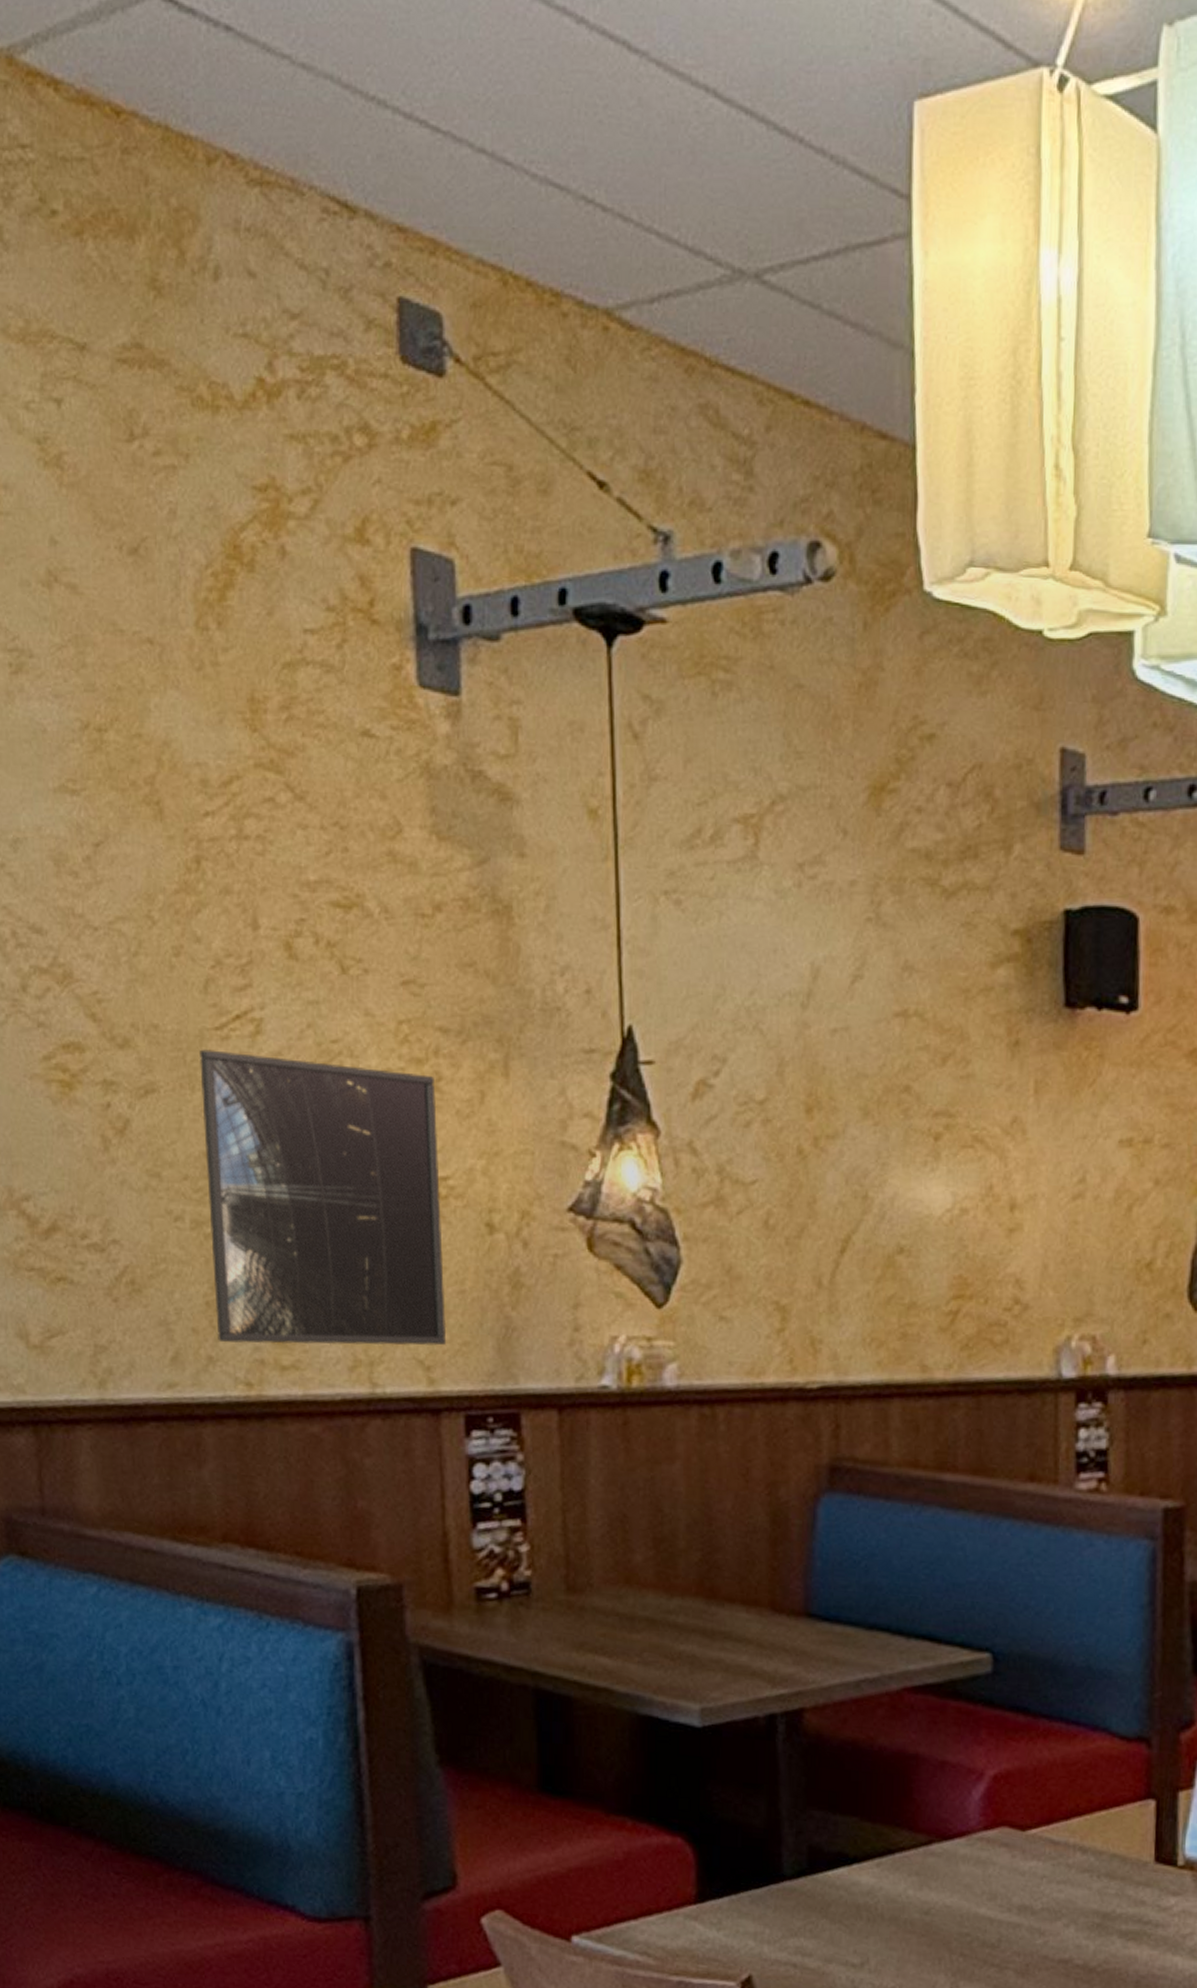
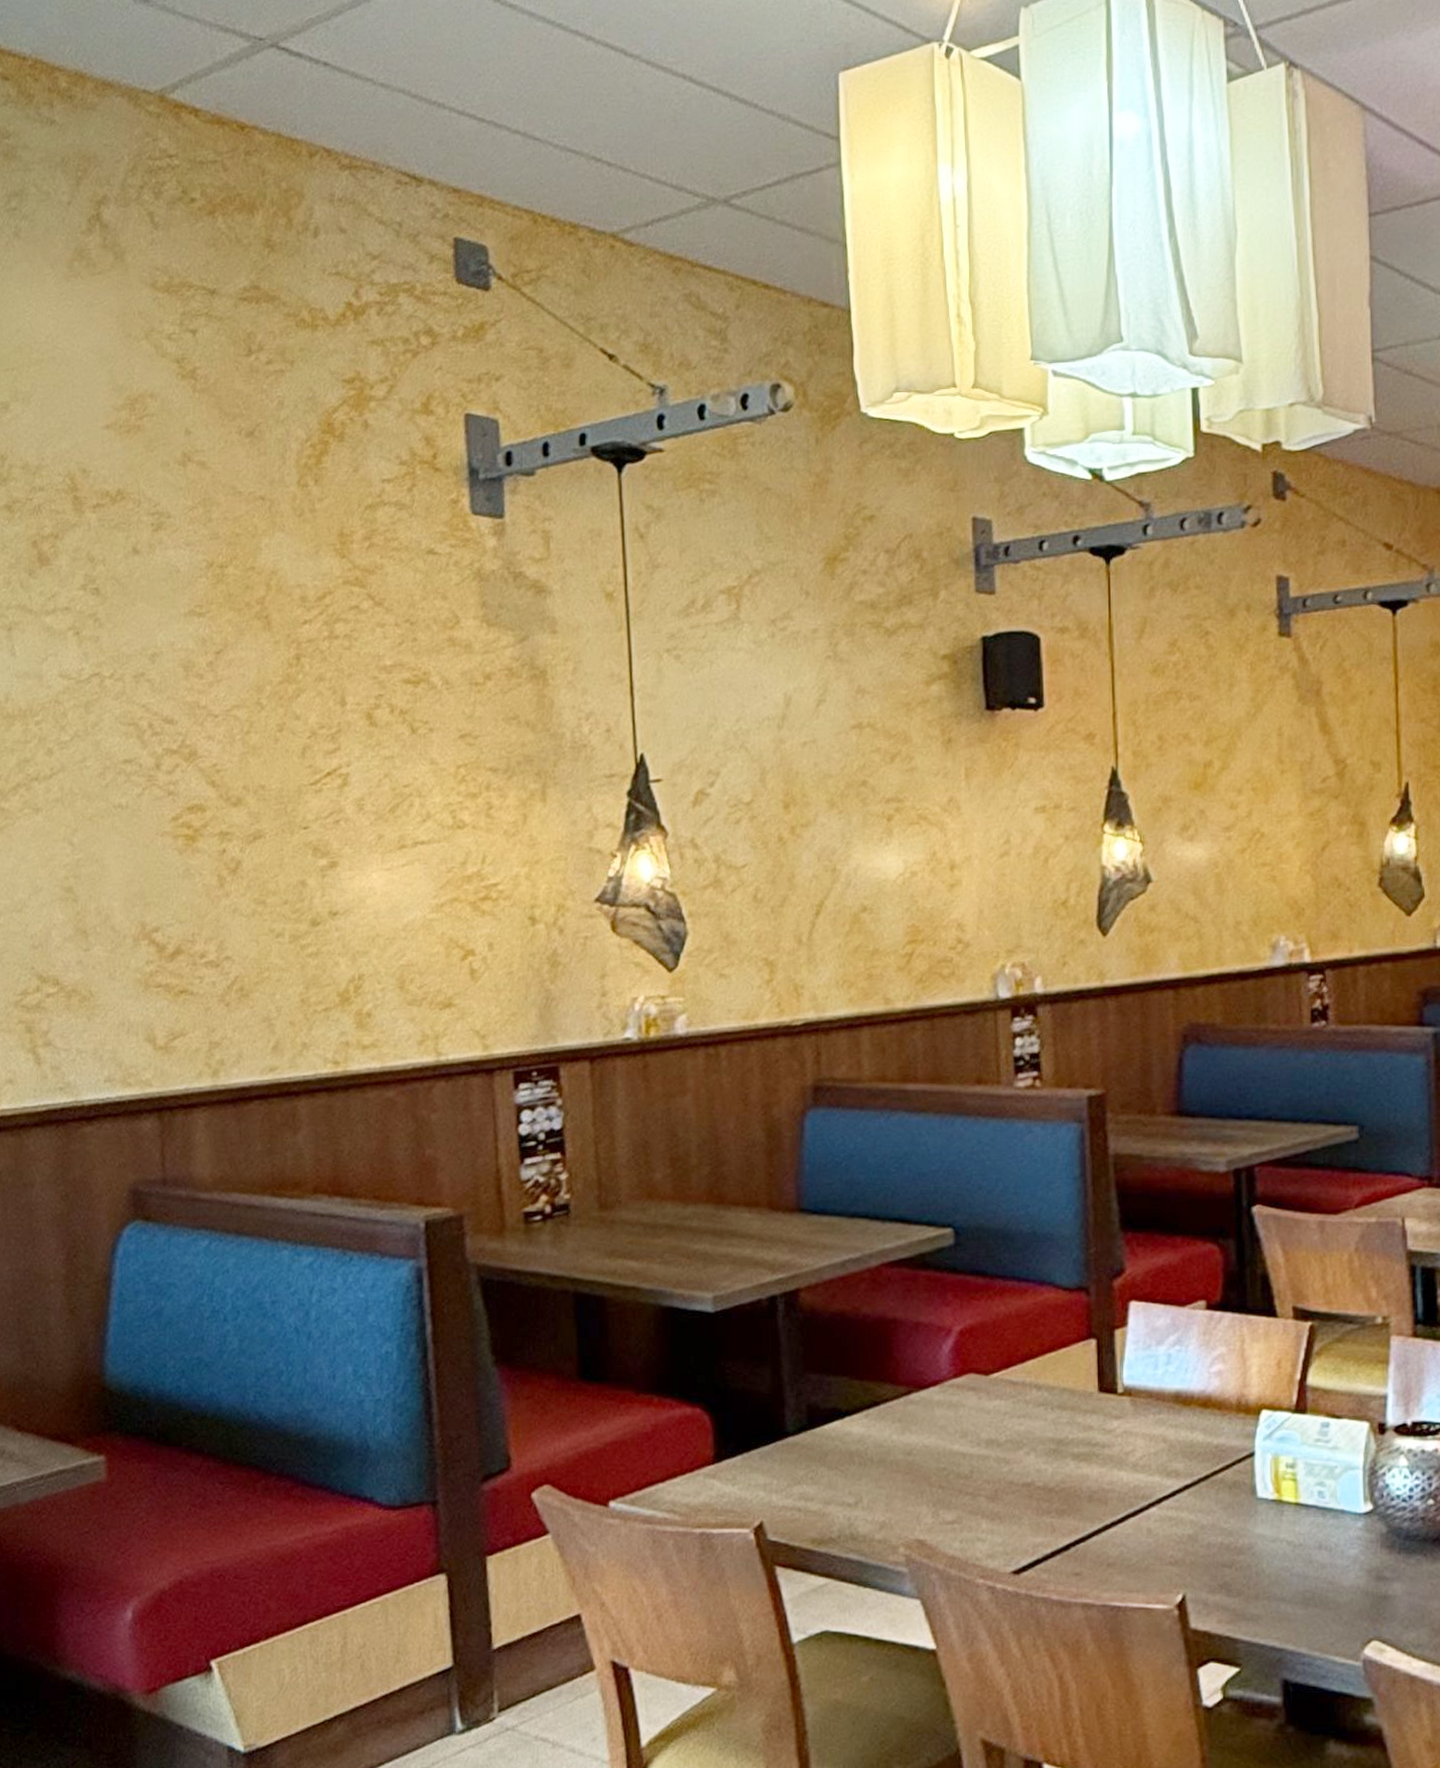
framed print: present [200,1049,447,1346] -> none [298,801,498,1031]

